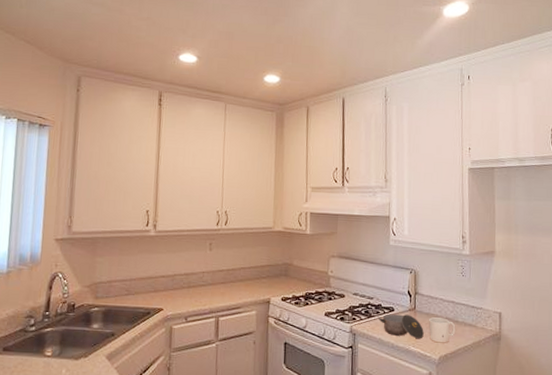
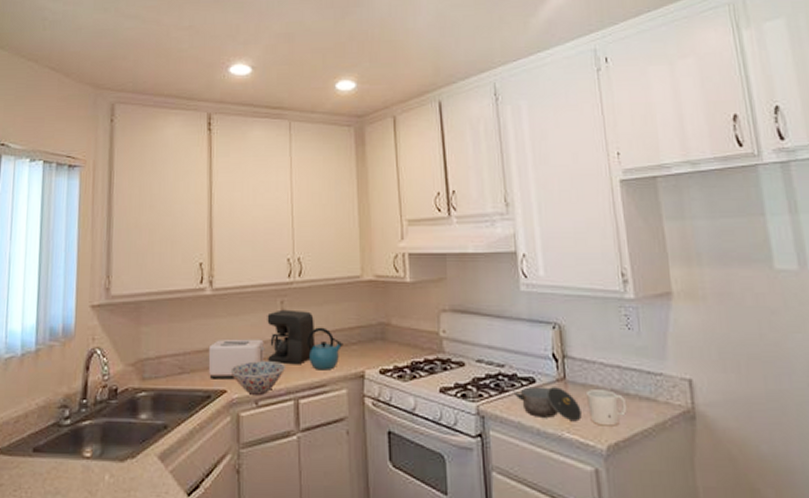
toaster: none [149,270,195,301] -> present [208,339,265,380]
bowl: none [167,287,211,314] -> present [230,361,286,397]
coffee maker: none [197,249,235,292] -> present [267,309,316,365]
kettle: none [227,264,256,297] -> present [306,327,343,371]

